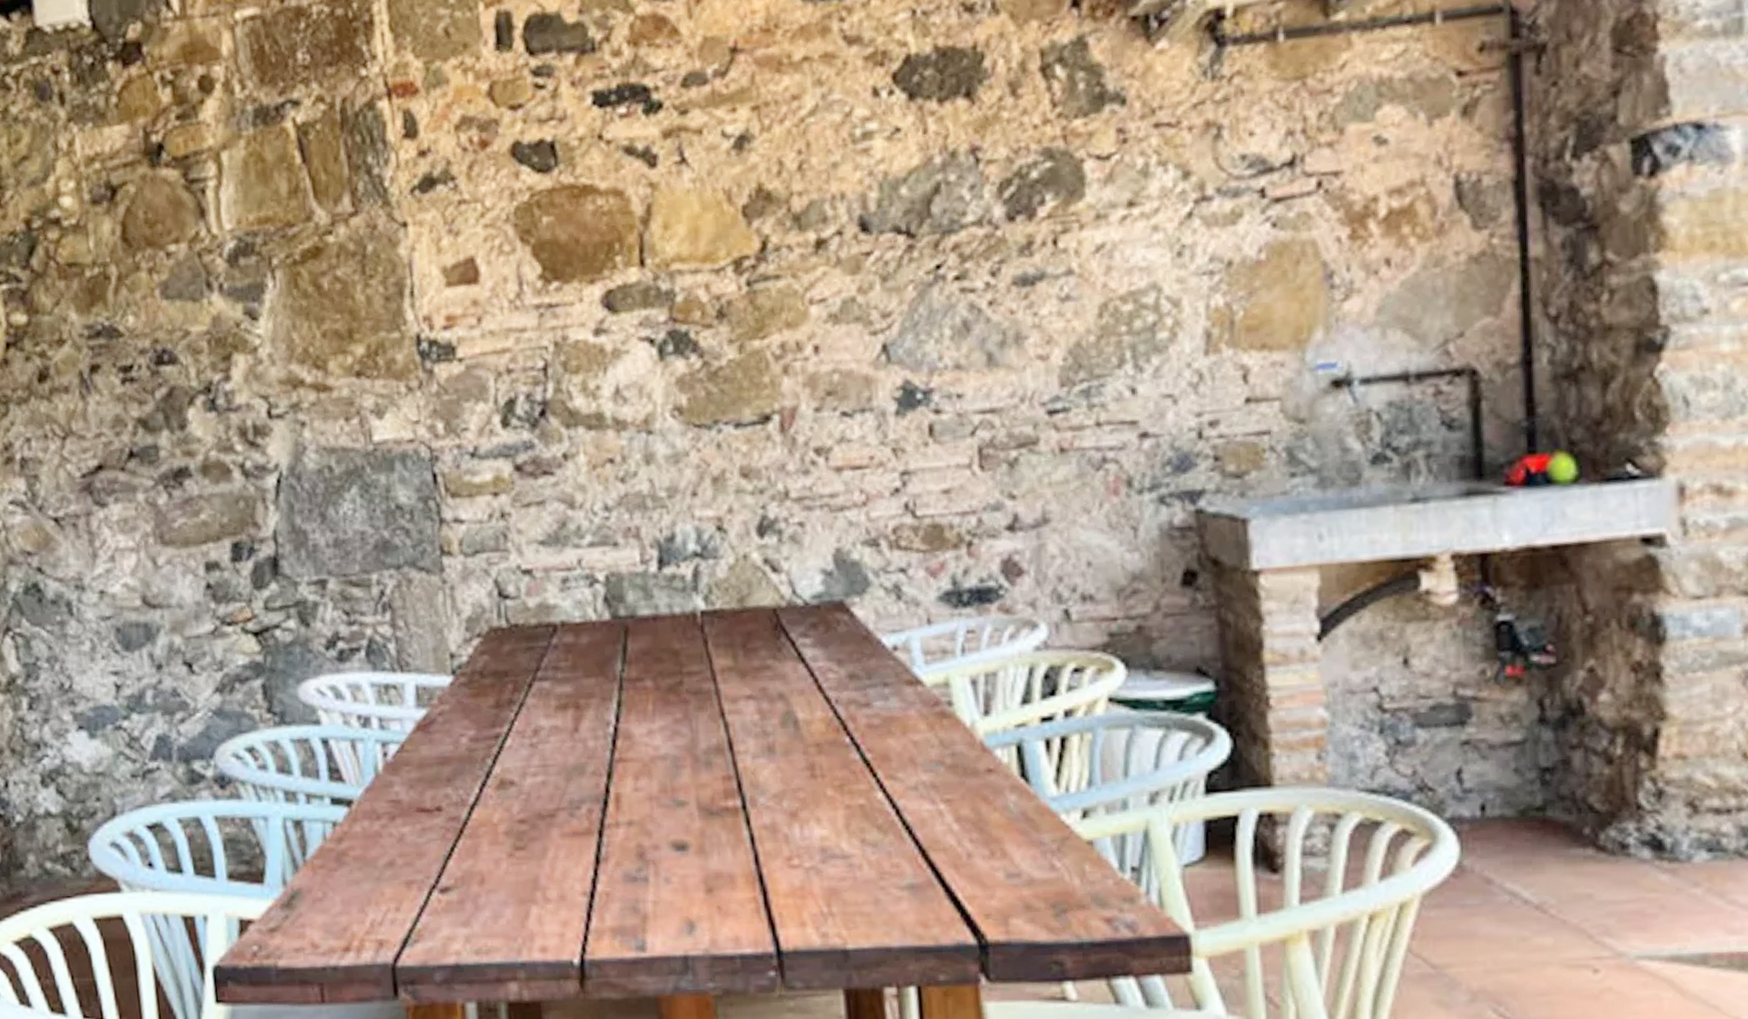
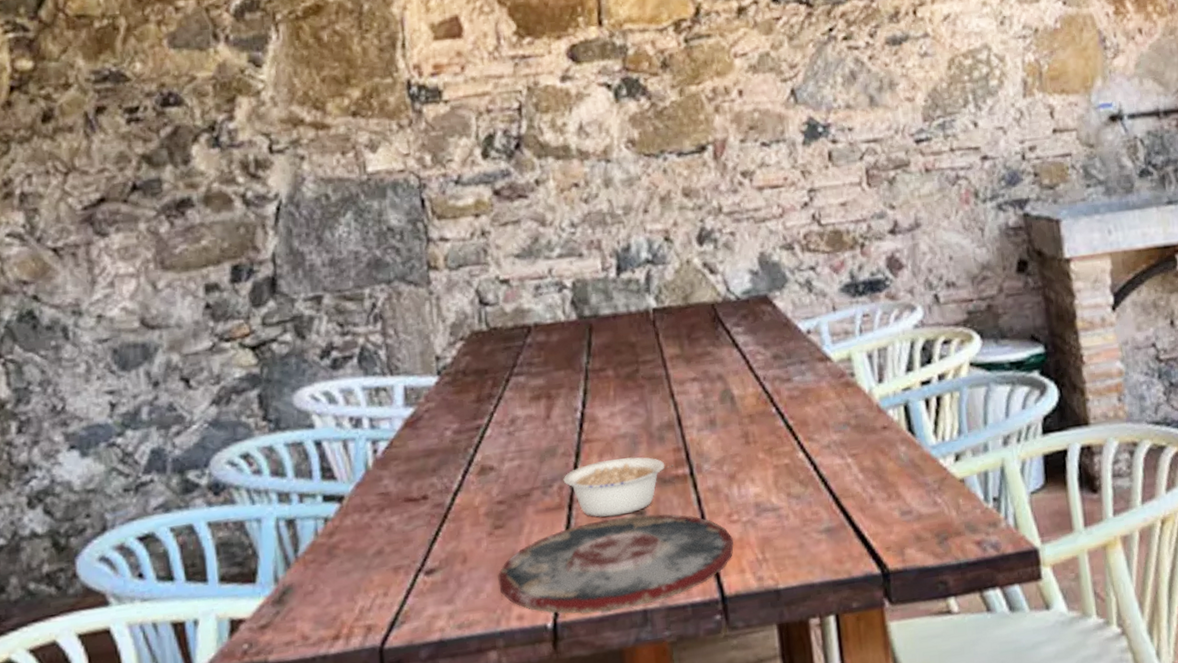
plate: none [519,849,794,953] -> present [498,514,735,614]
legume: none [592,782,722,848] -> present [563,457,673,518]

